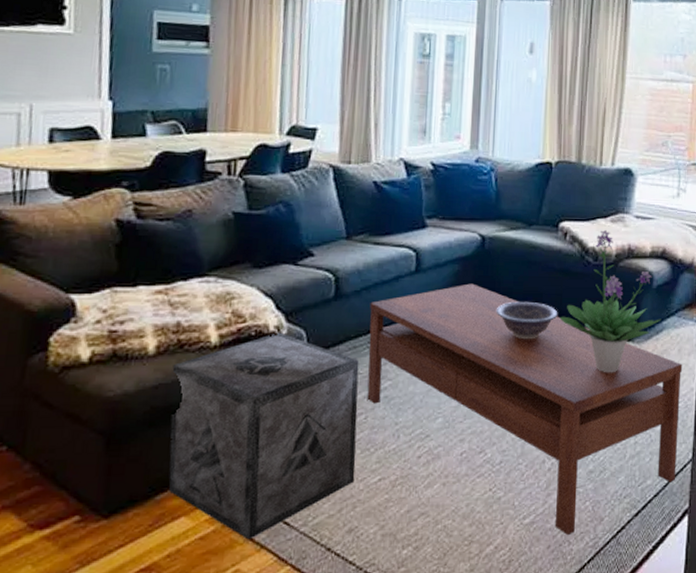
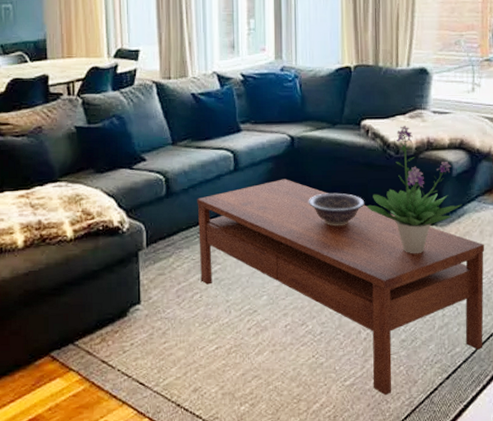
storage crate: present [168,332,360,540] -> none [38,226,196,397]

